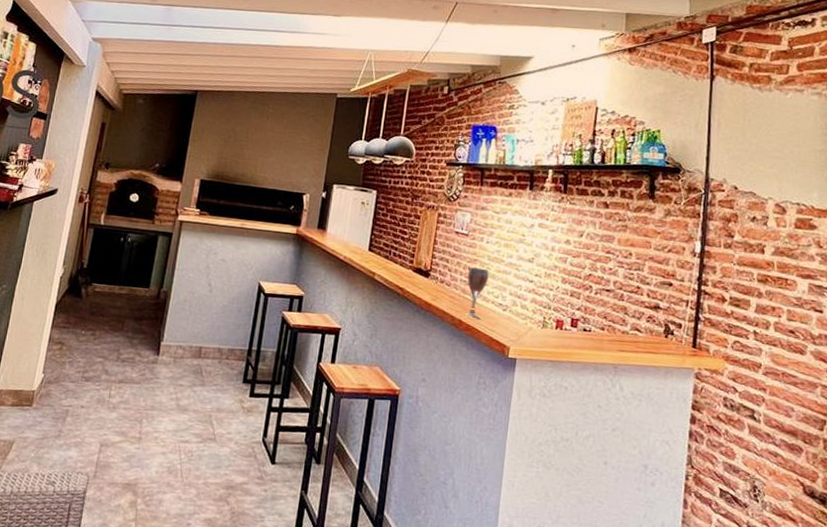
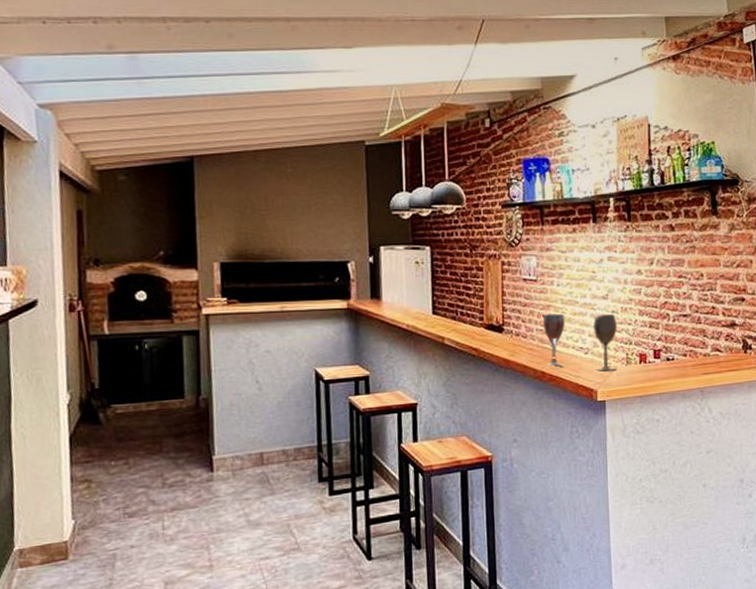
wine glass: none [510,275,539,332] -> present [594,313,617,372]

